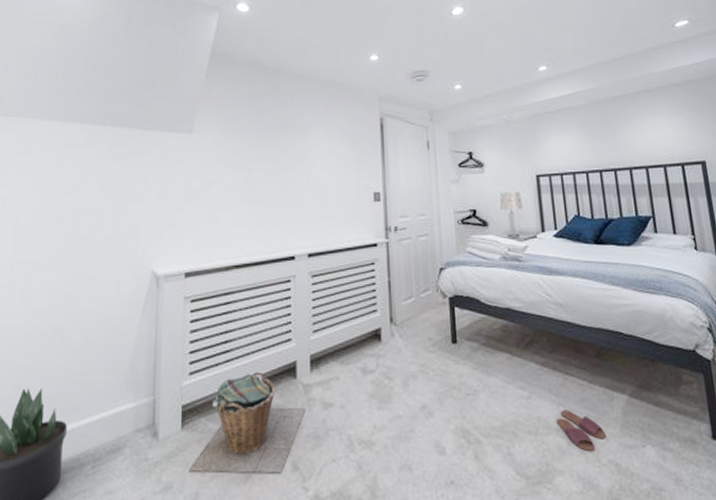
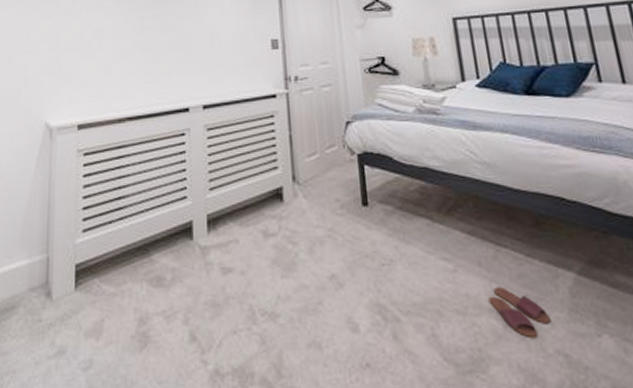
laundry basket: present [189,372,306,474] -> none [83,231,204,343]

